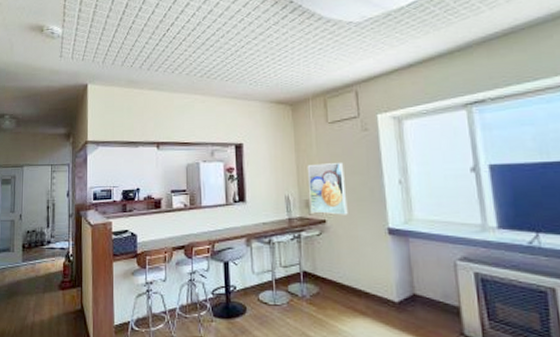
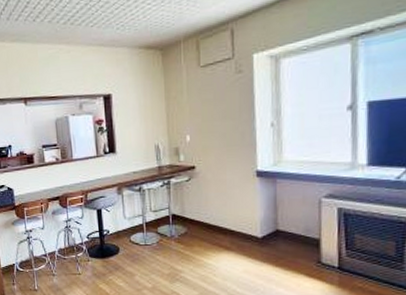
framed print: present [307,163,348,215] -> none [177,108,217,161]

